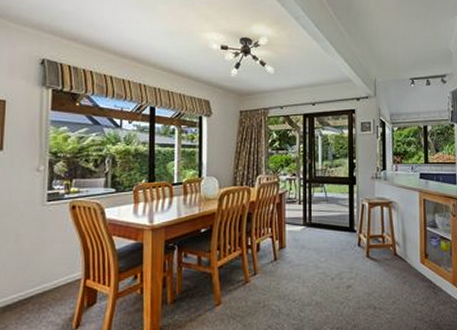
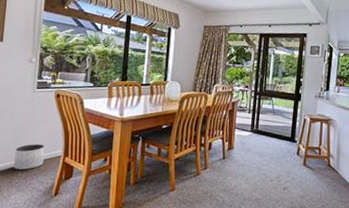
planter: none [23,268,60,302] -> present [14,144,45,171]

